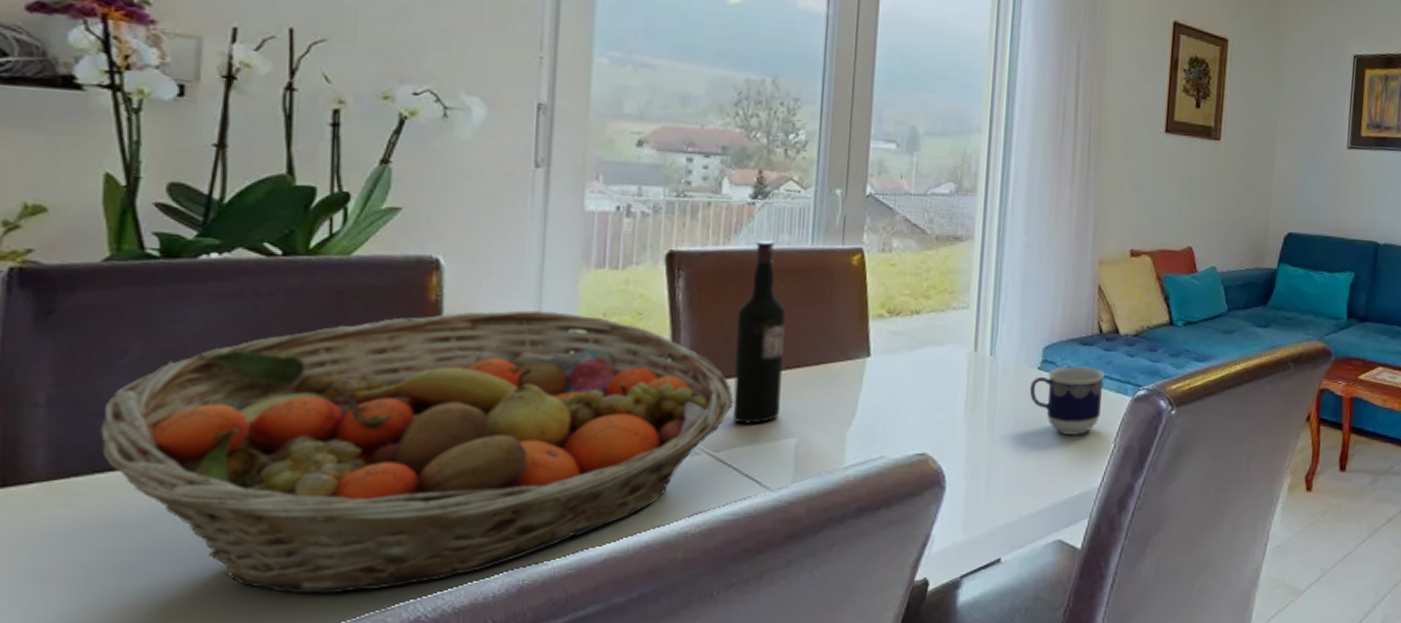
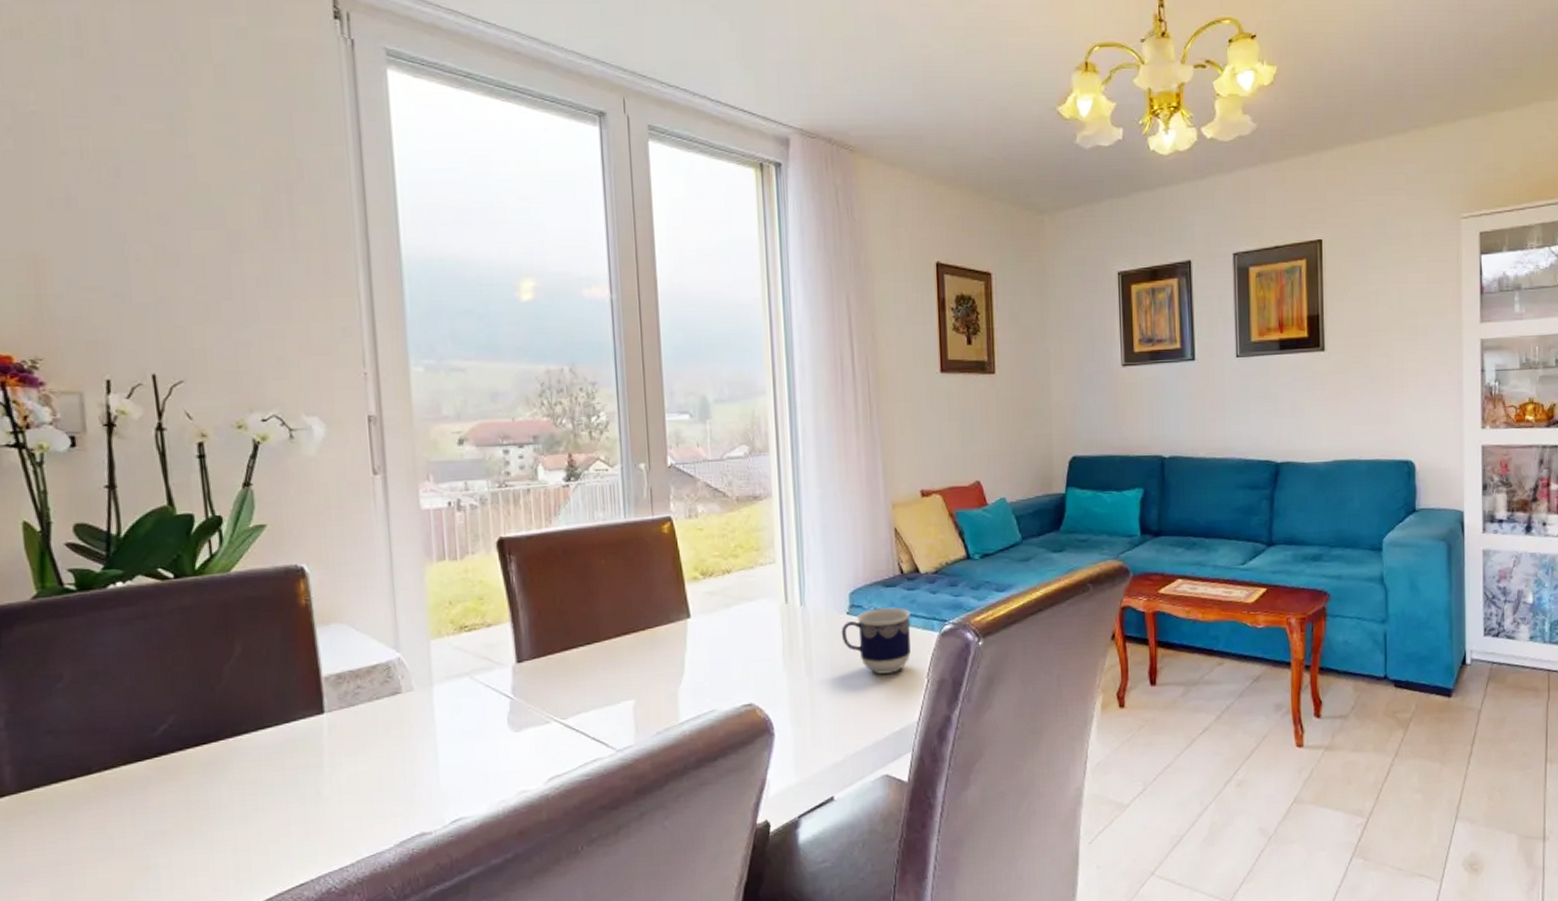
fruit basket: present [100,309,734,594] -> none [50,604,574,876]
wine bottle: present [732,240,786,424] -> none [566,518,616,691]

